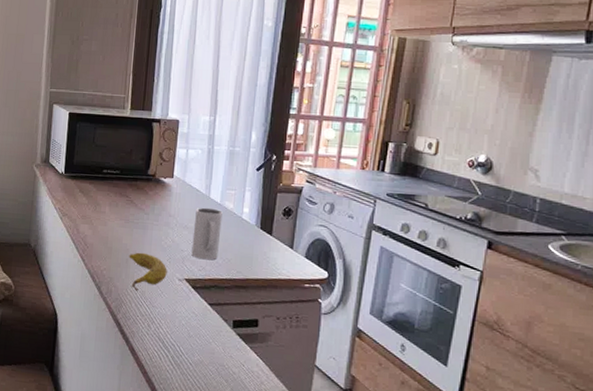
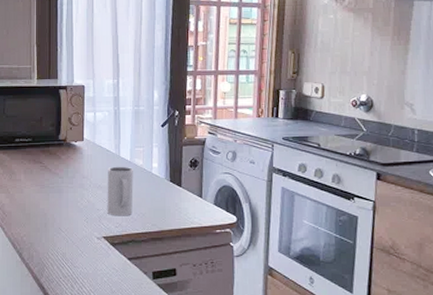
fruit: present [129,252,167,291] -> none [47,215,85,254]

